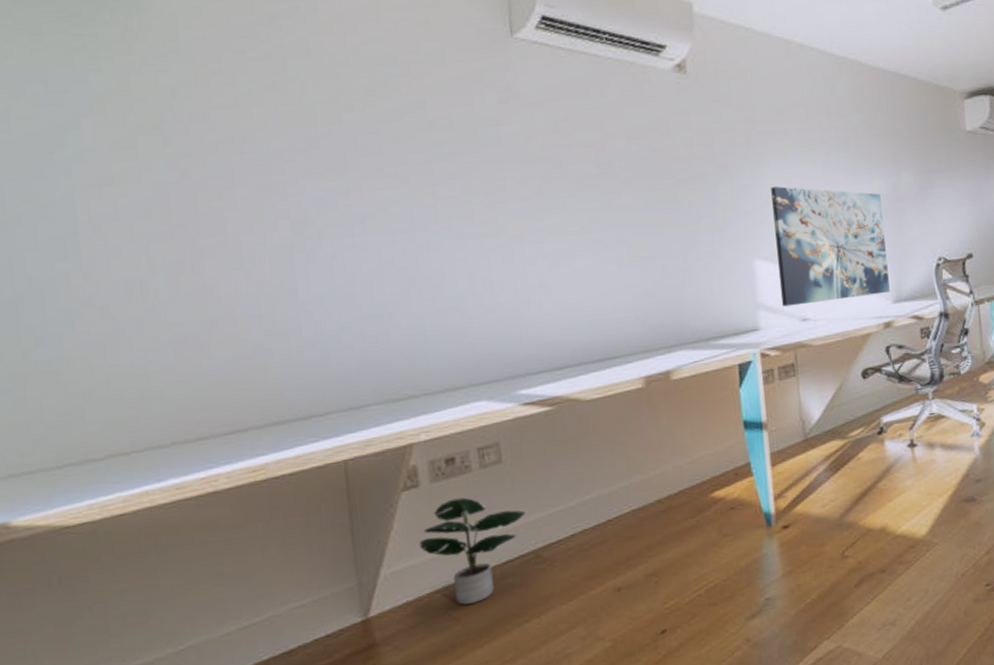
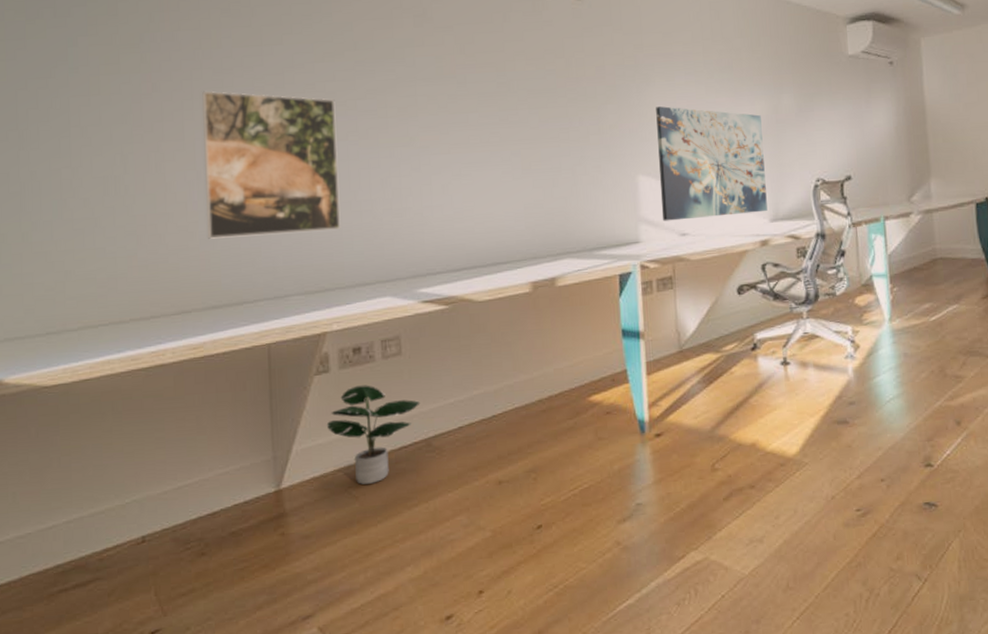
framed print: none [245,177,424,347] -> present [202,90,341,239]

